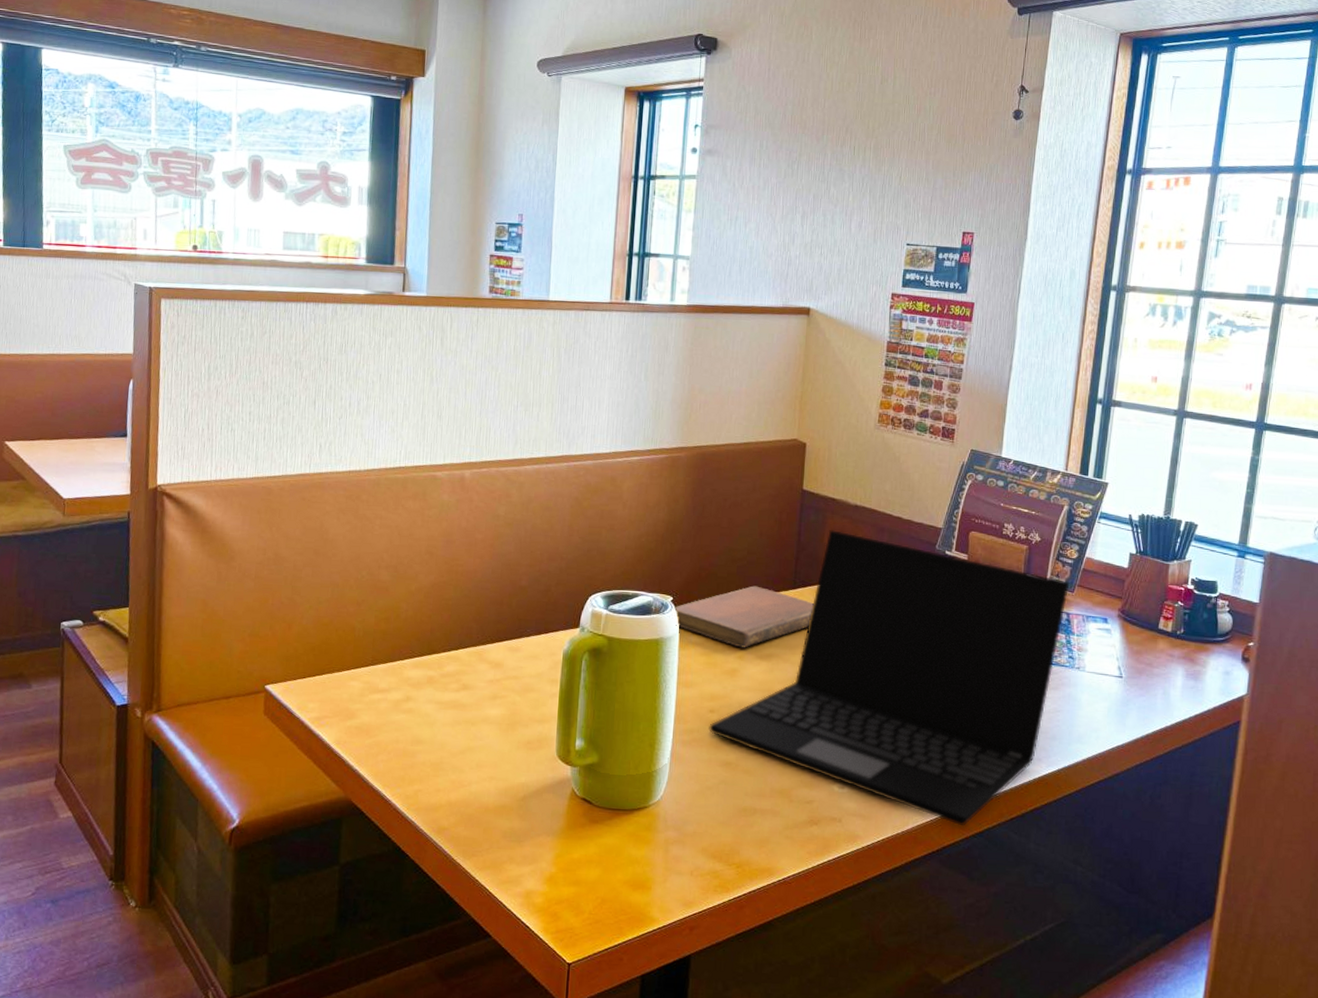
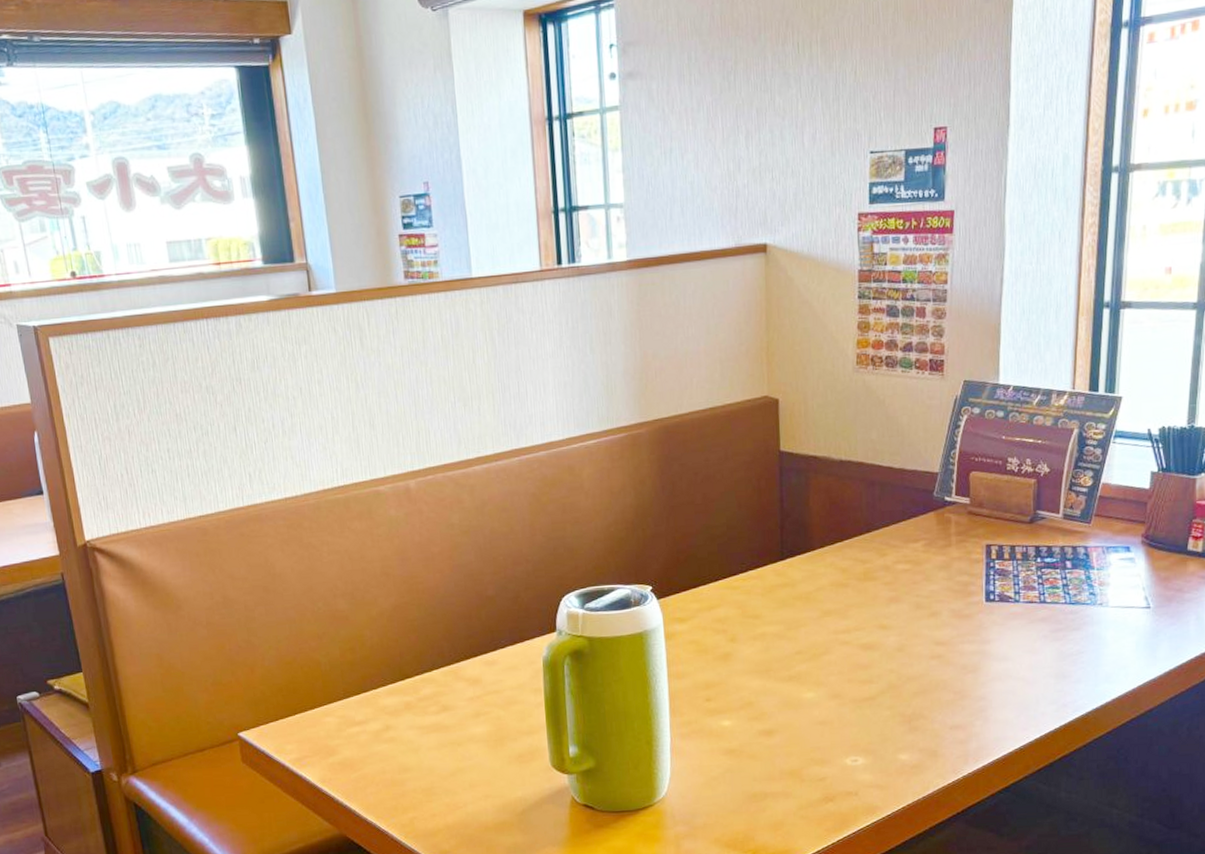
notebook: present [674,585,814,648] -> none [655,562,805,630]
laptop: present [709,529,1070,826] -> none [707,490,1086,784]

